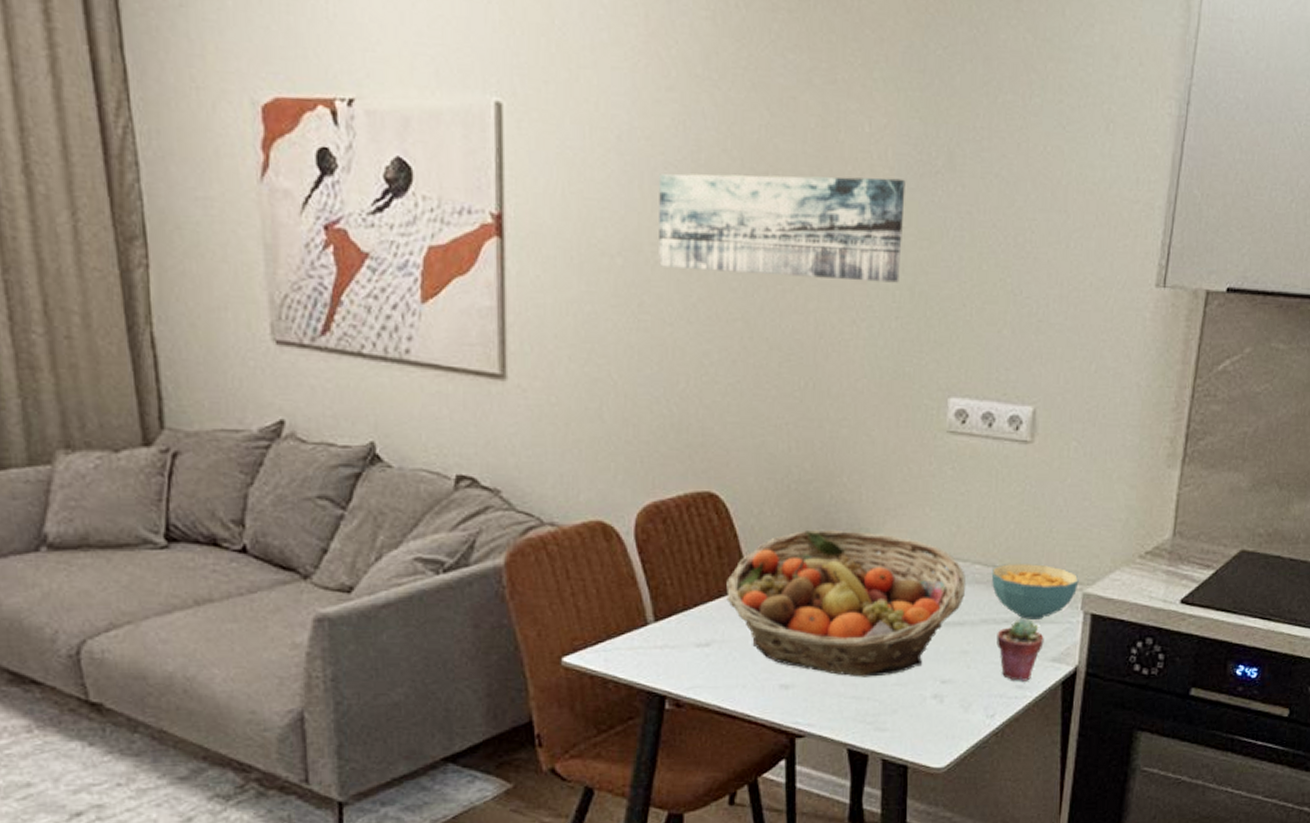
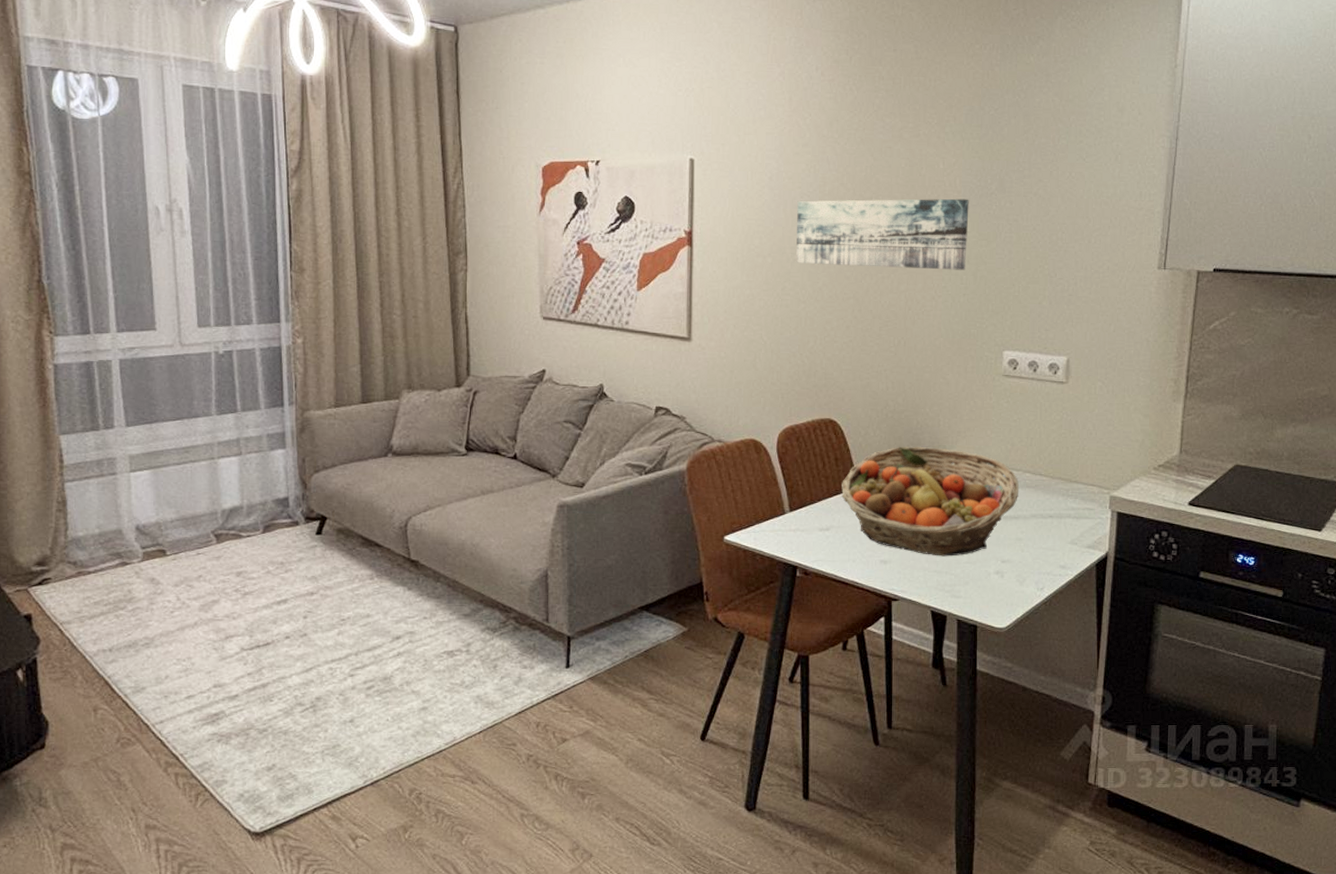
cereal bowl: present [991,563,1079,619] -> none [1038,472,1107,515]
potted succulent: present [996,618,1044,681] -> none [1044,514,1081,563]

